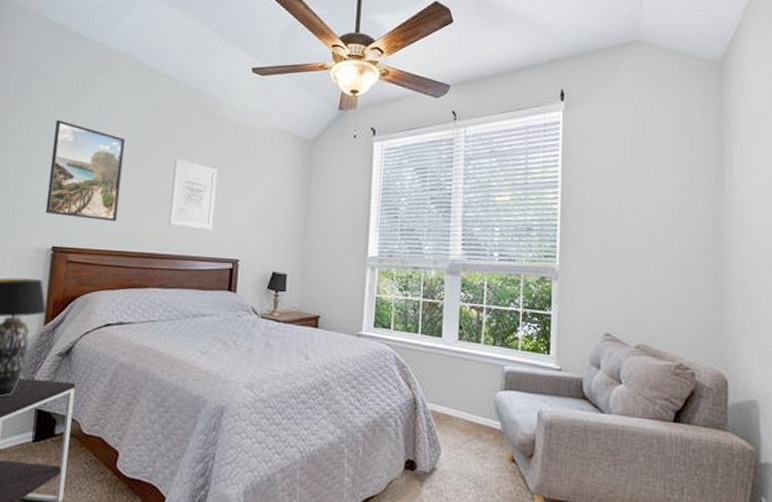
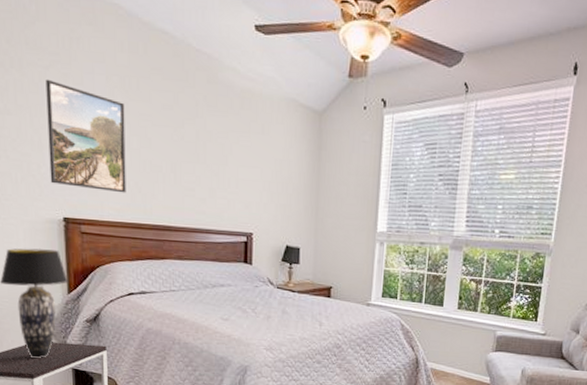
wall art: present [169,159,218,230] -> none [180,127,226,203]

